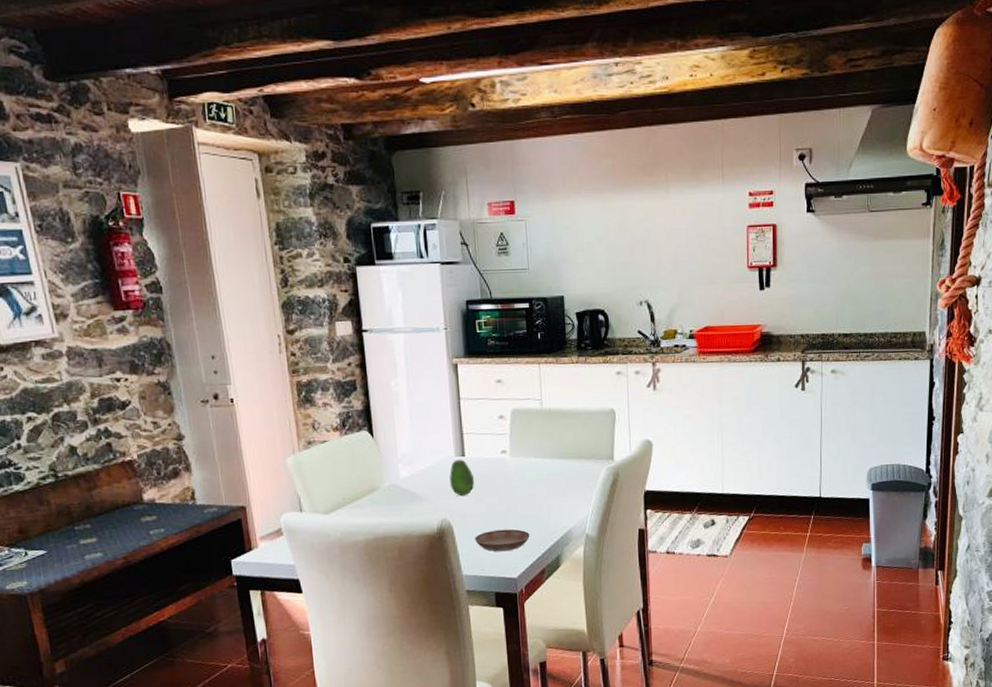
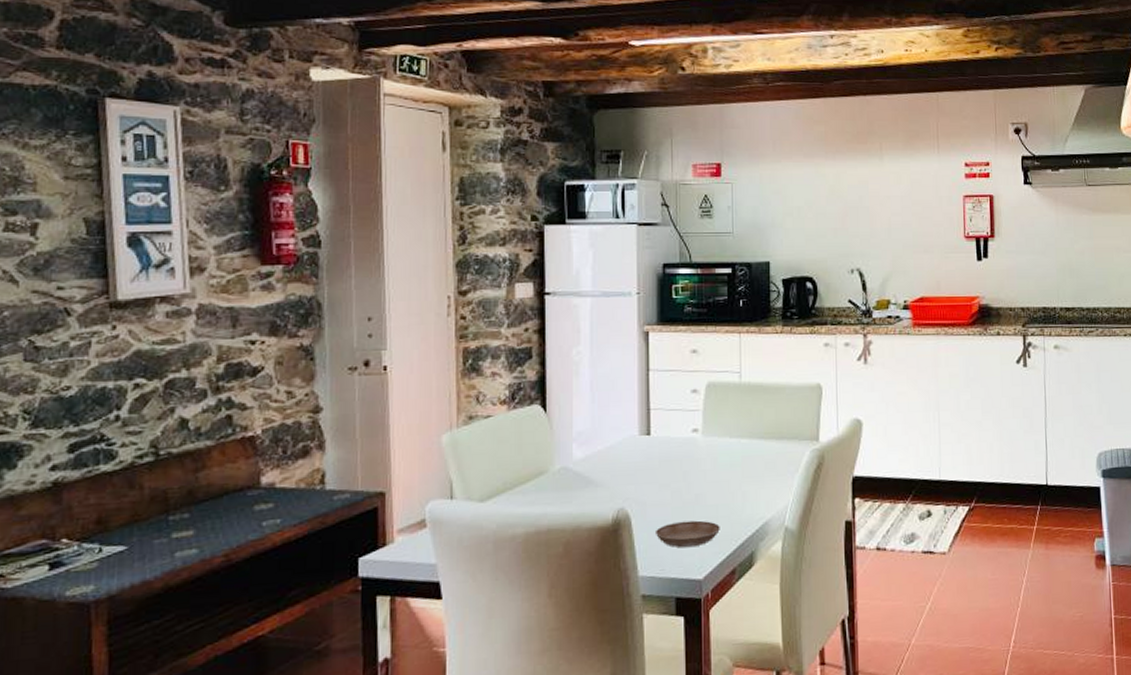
fruit: present [449,459,475,497] -> none [631,438,660,482]

